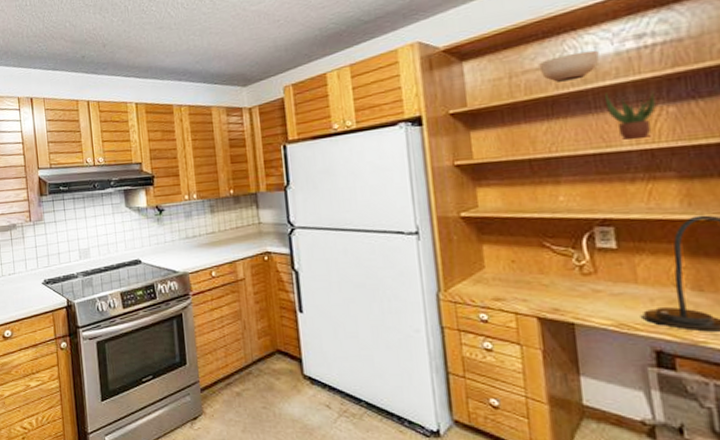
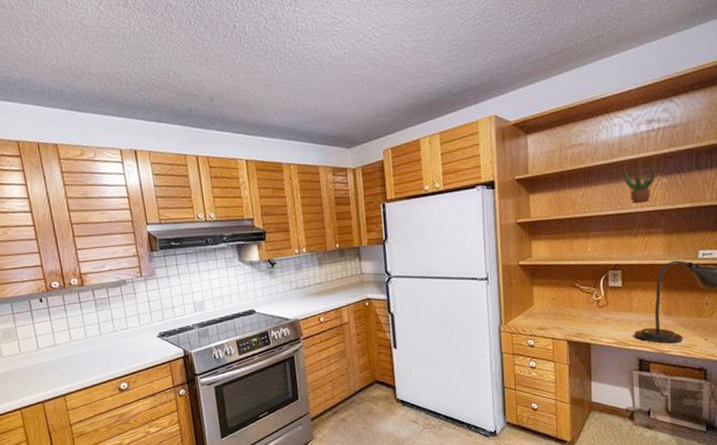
bowl: present [539,50,600,82] -> none [581,131,622,156]

